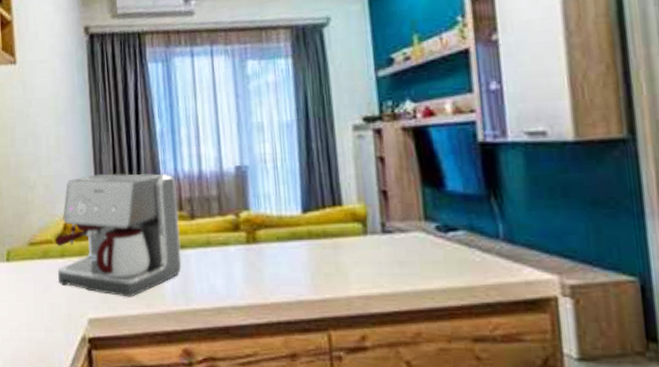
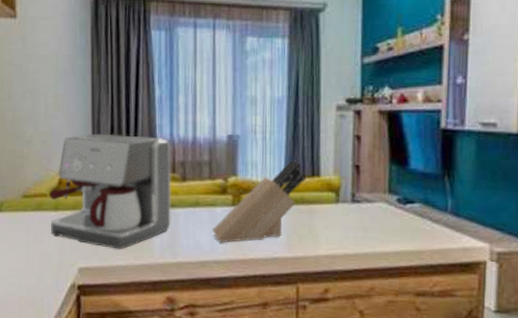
knife block: none [226,188,326,285] -> present [212,159,306,242]

